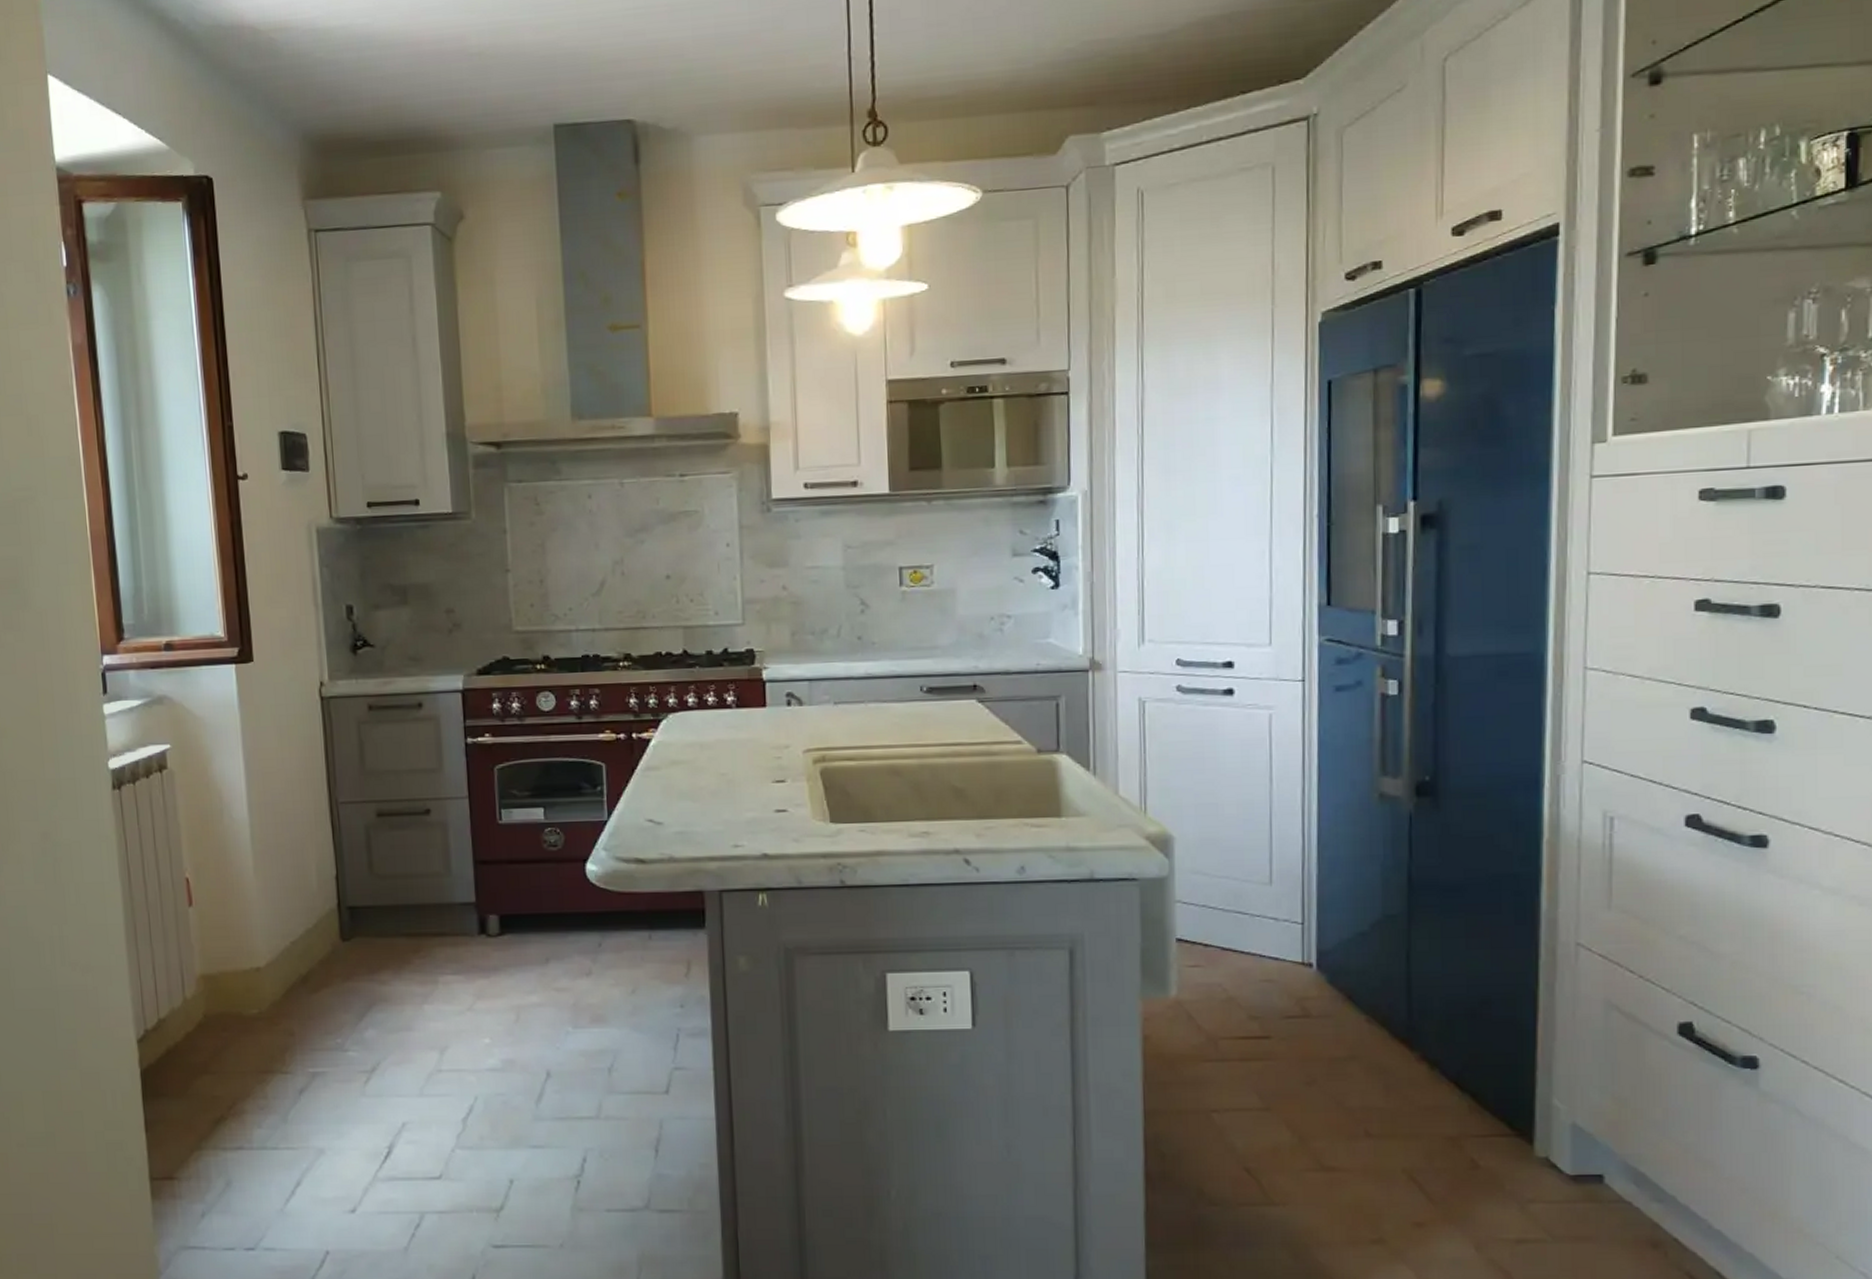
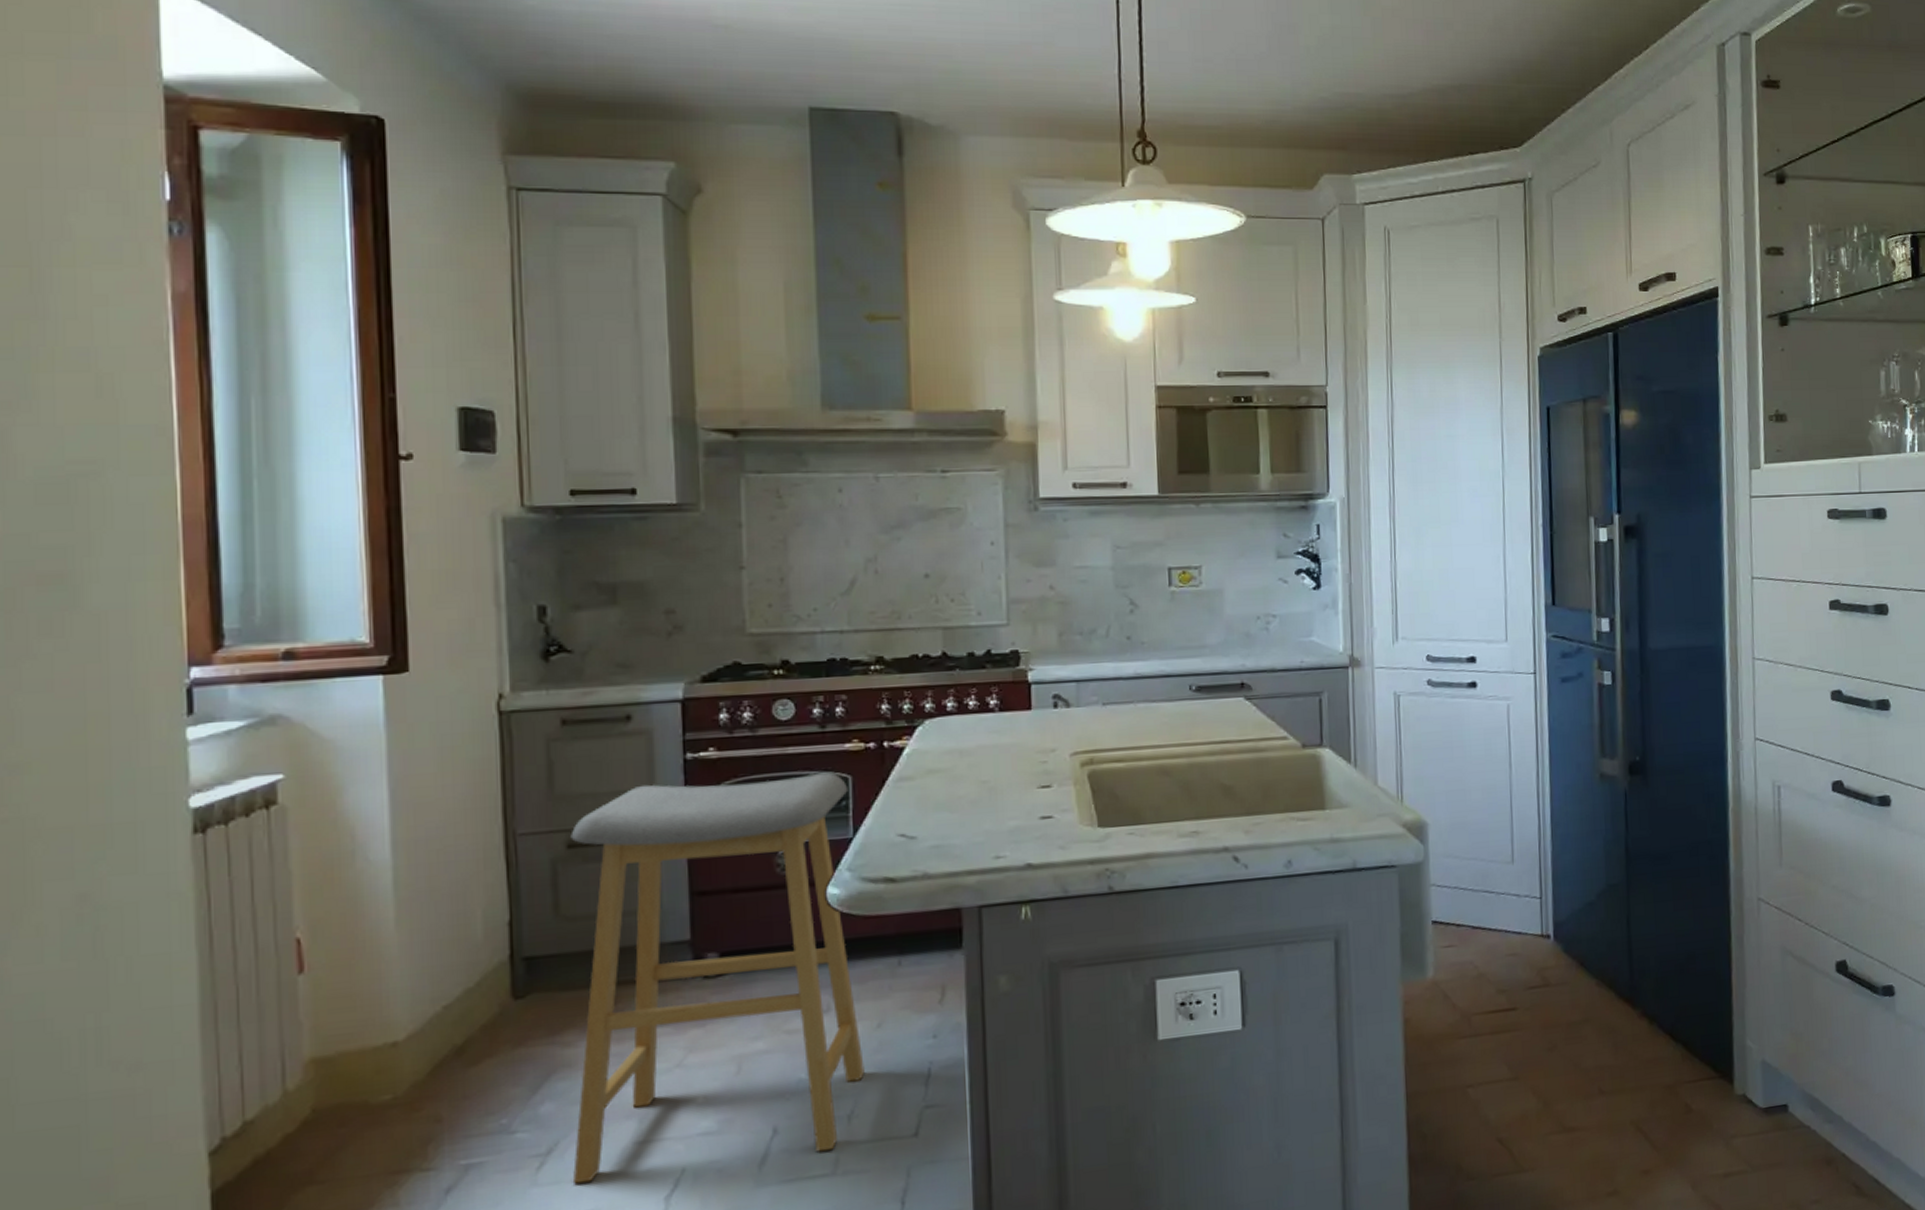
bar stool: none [379,759,622,1099] -> present [570,772,865,1184]

